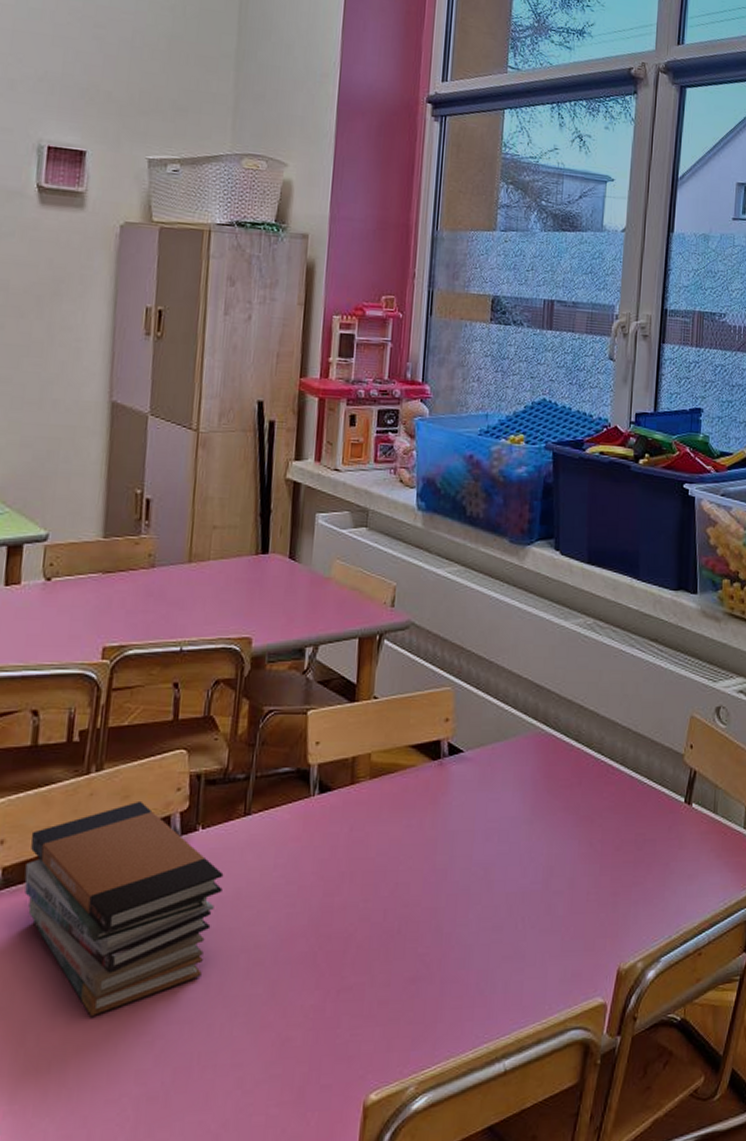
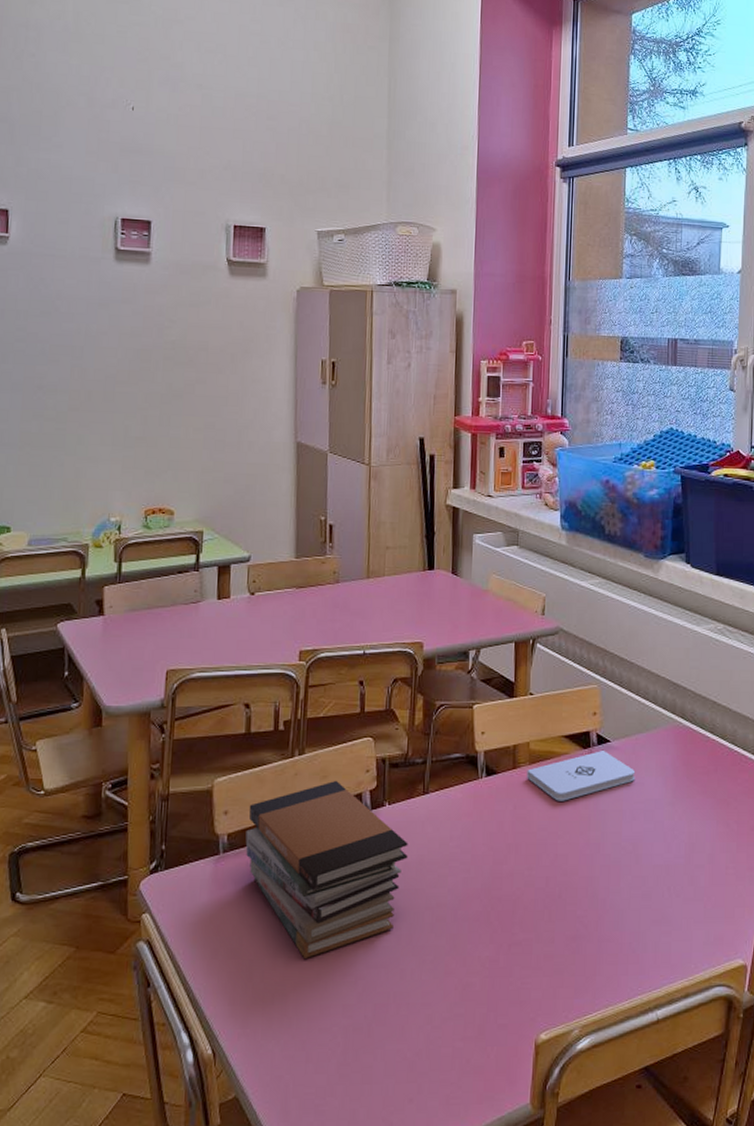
notepad: none [366,762,491,821] -> present [527,751,636,801]

